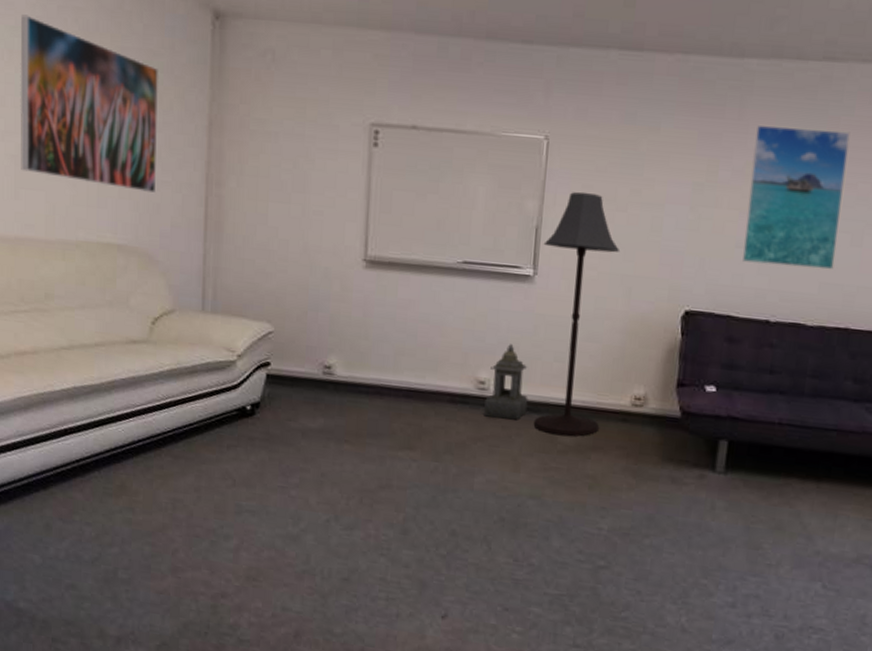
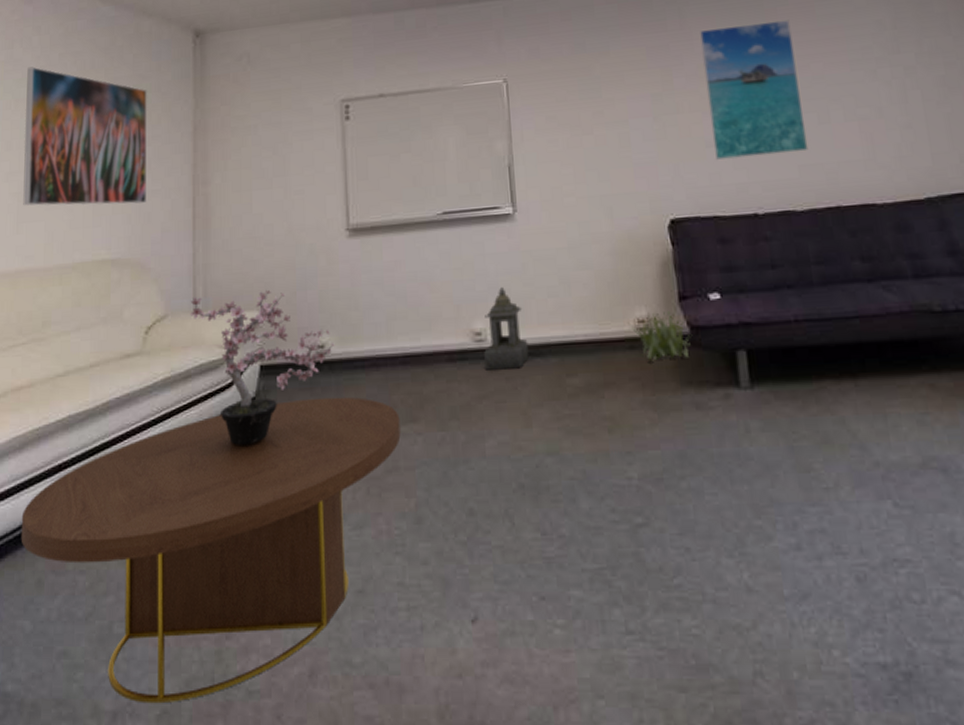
coffee table: none [28,410,398,638] -> present [21,397,401,704]
potted plant: none [198,298,342,443] -> present [190,290,335,445]
floor lamp: present [533,191,621,437] -> none [518,123,607,378]
decorative plant: none [625,394,680,438] -> present [628,311,691,360]

